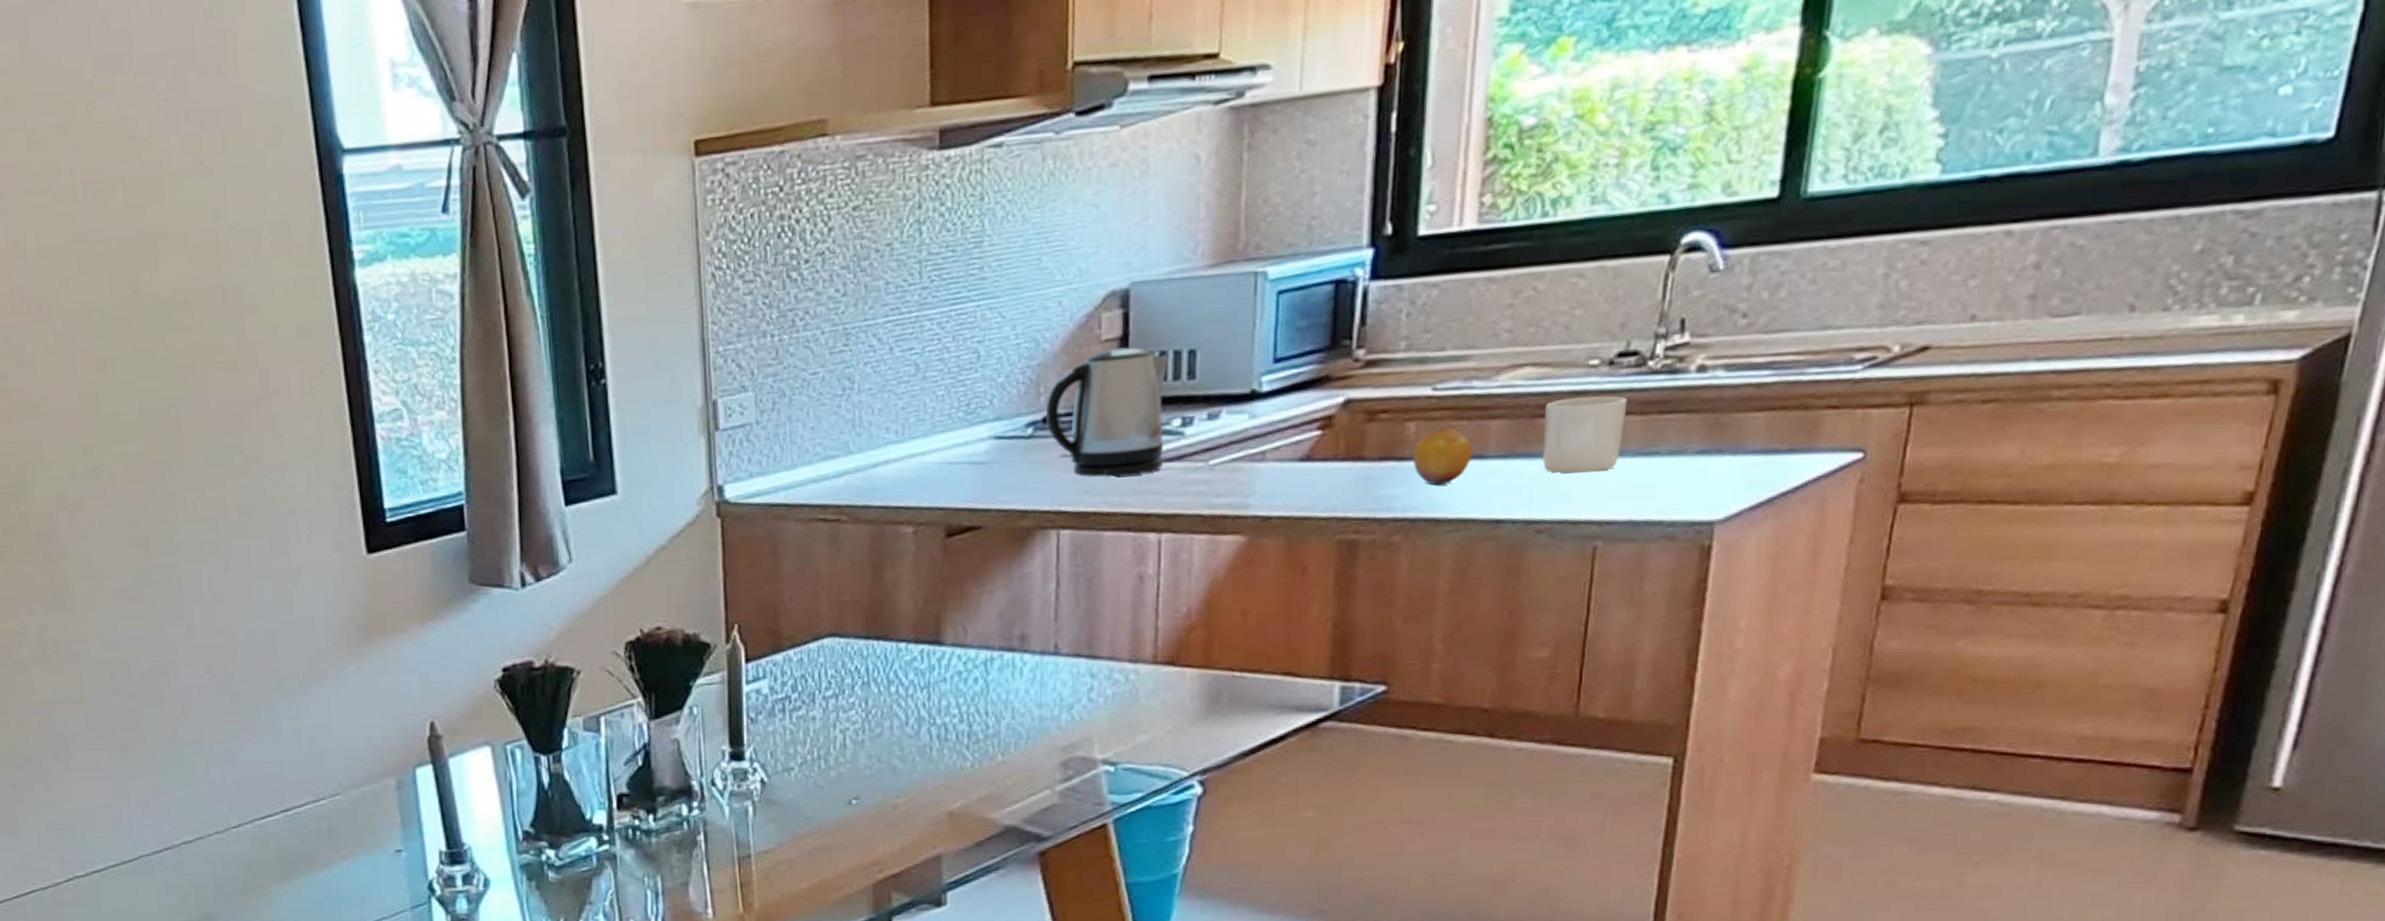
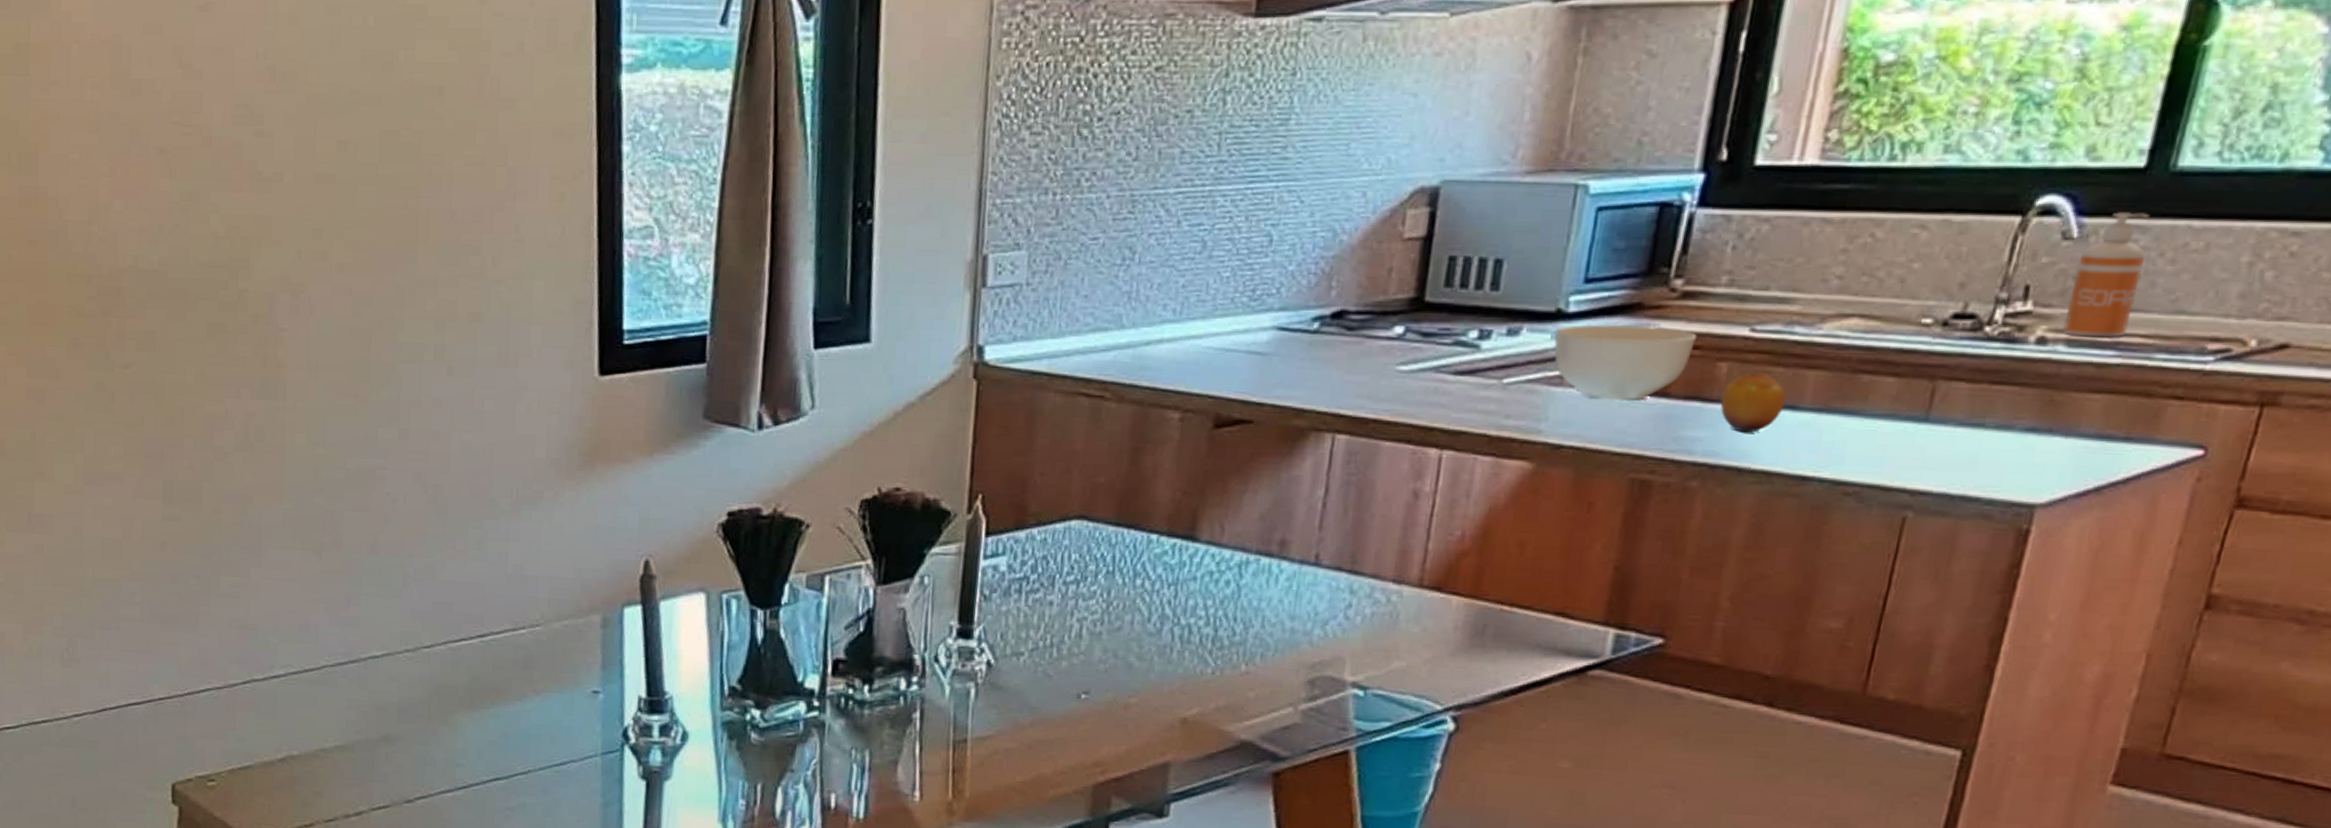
kettle: present [1046,347,1169,478] -> none [1334,248,1473,385]
bowl: none [1251,395,1384,470] -> present [1554,324,1698,401]
mug: present [1543,395,1628,474] -> none [1859,356,1959,438]
soap dispenser: none [1720,239,1789,362] -> present [2062,212,2150,338]

